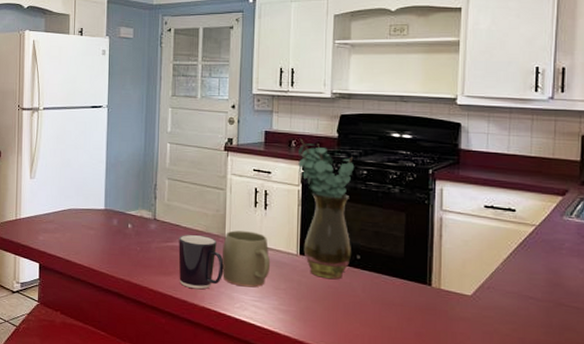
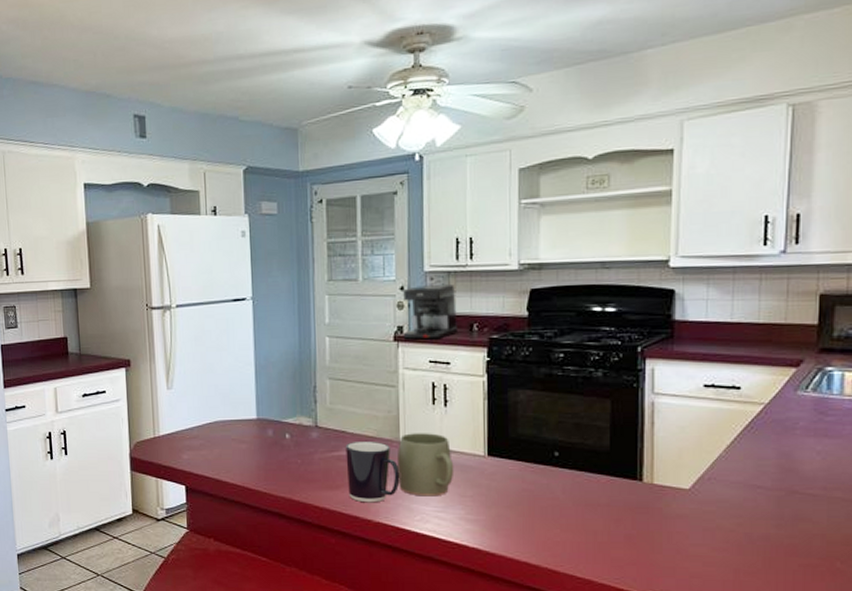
coffee maker: none [232,105,278,152] -> present [403,283,457,340]
vase: present [298,138,355,280] -> none [482,320,549,482]

